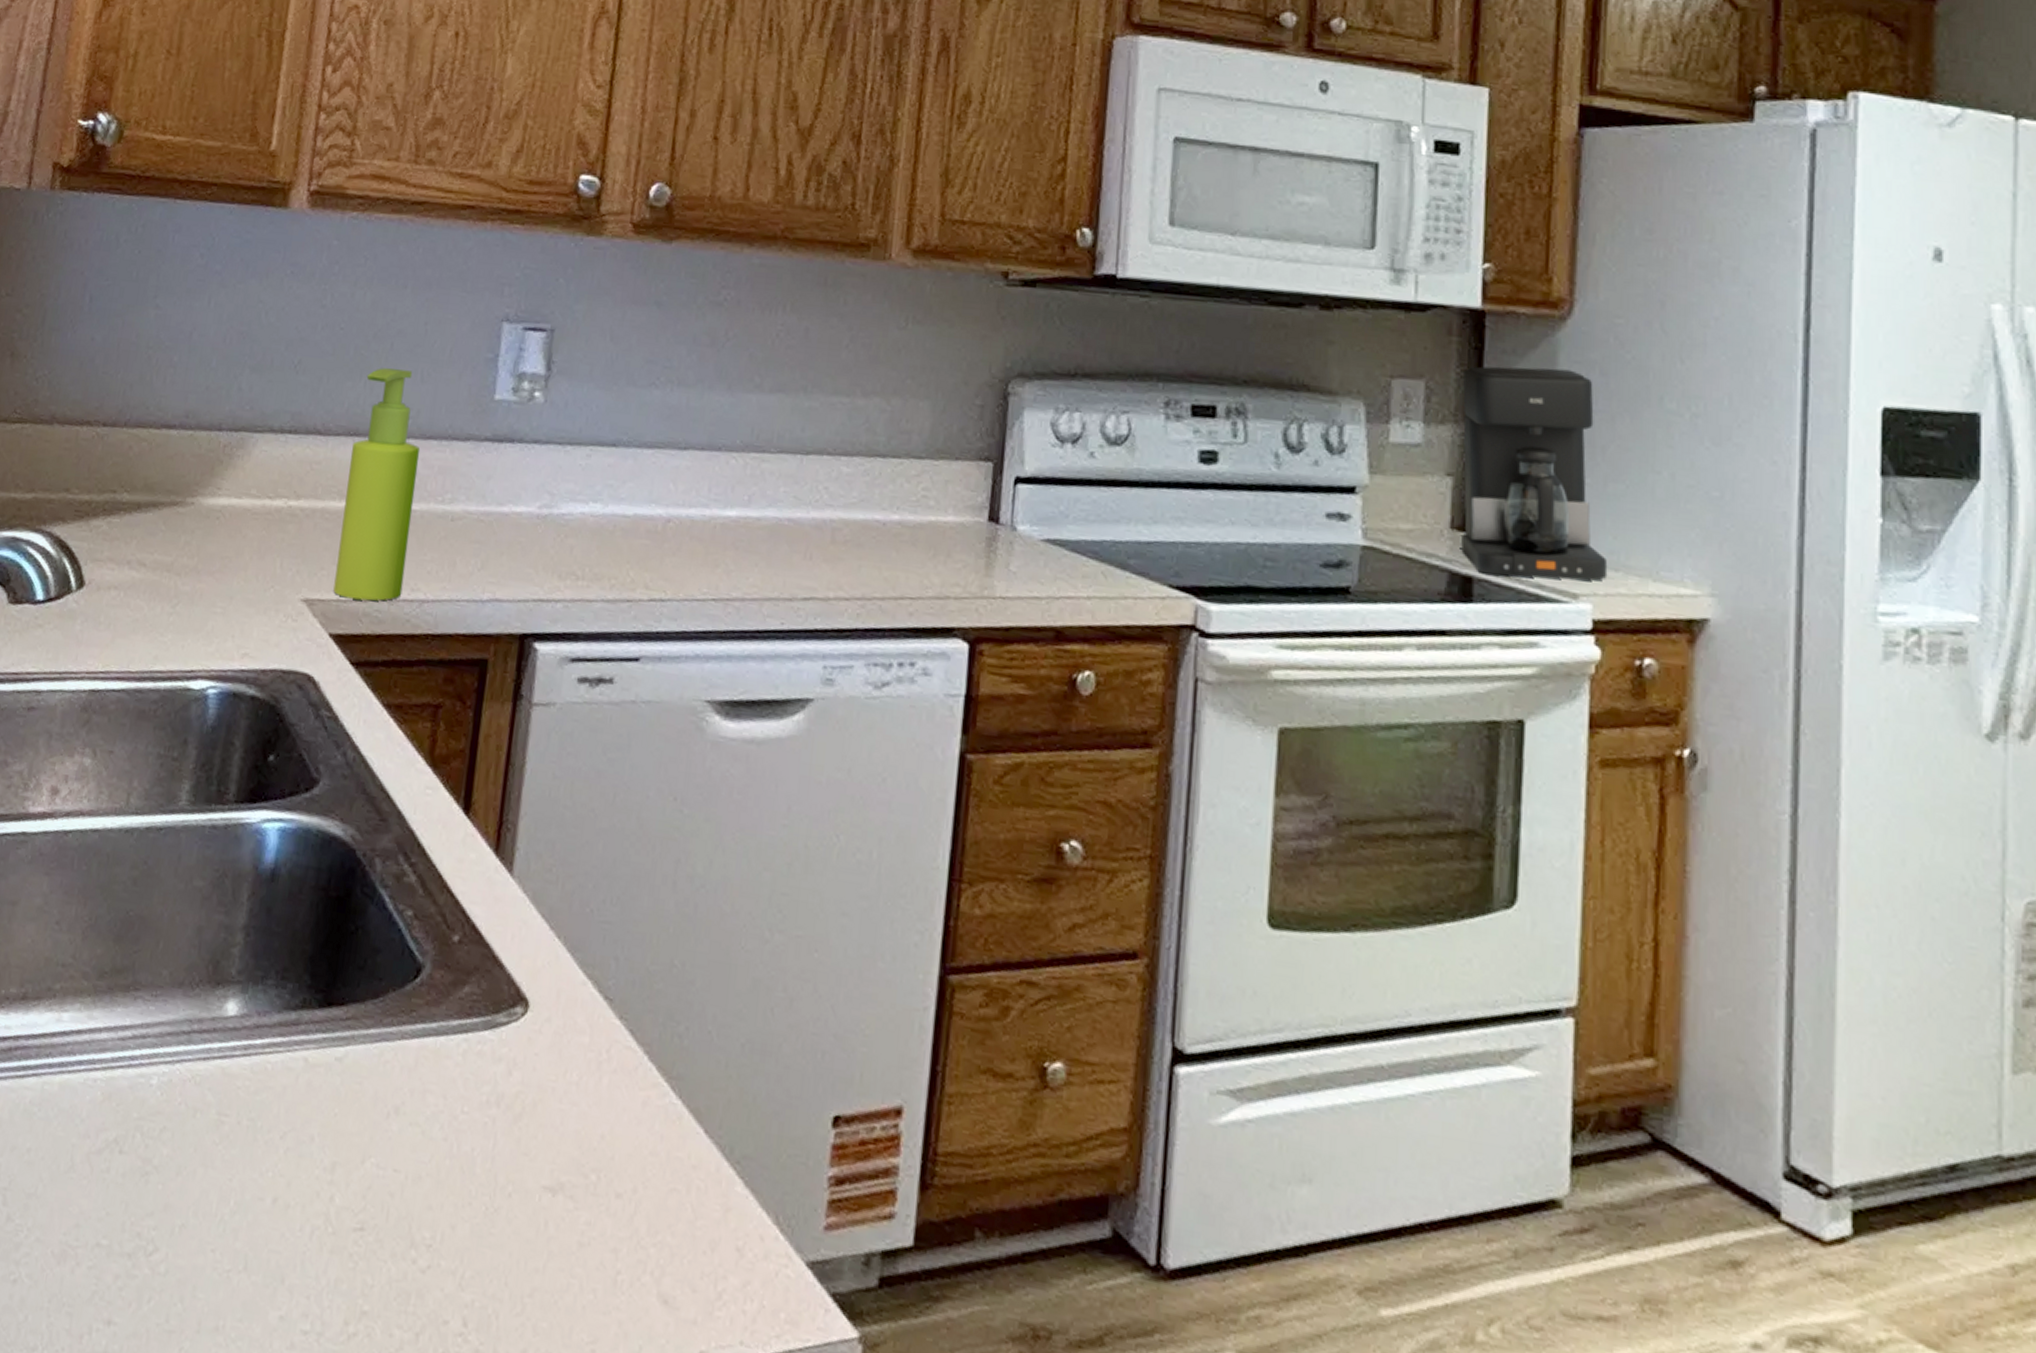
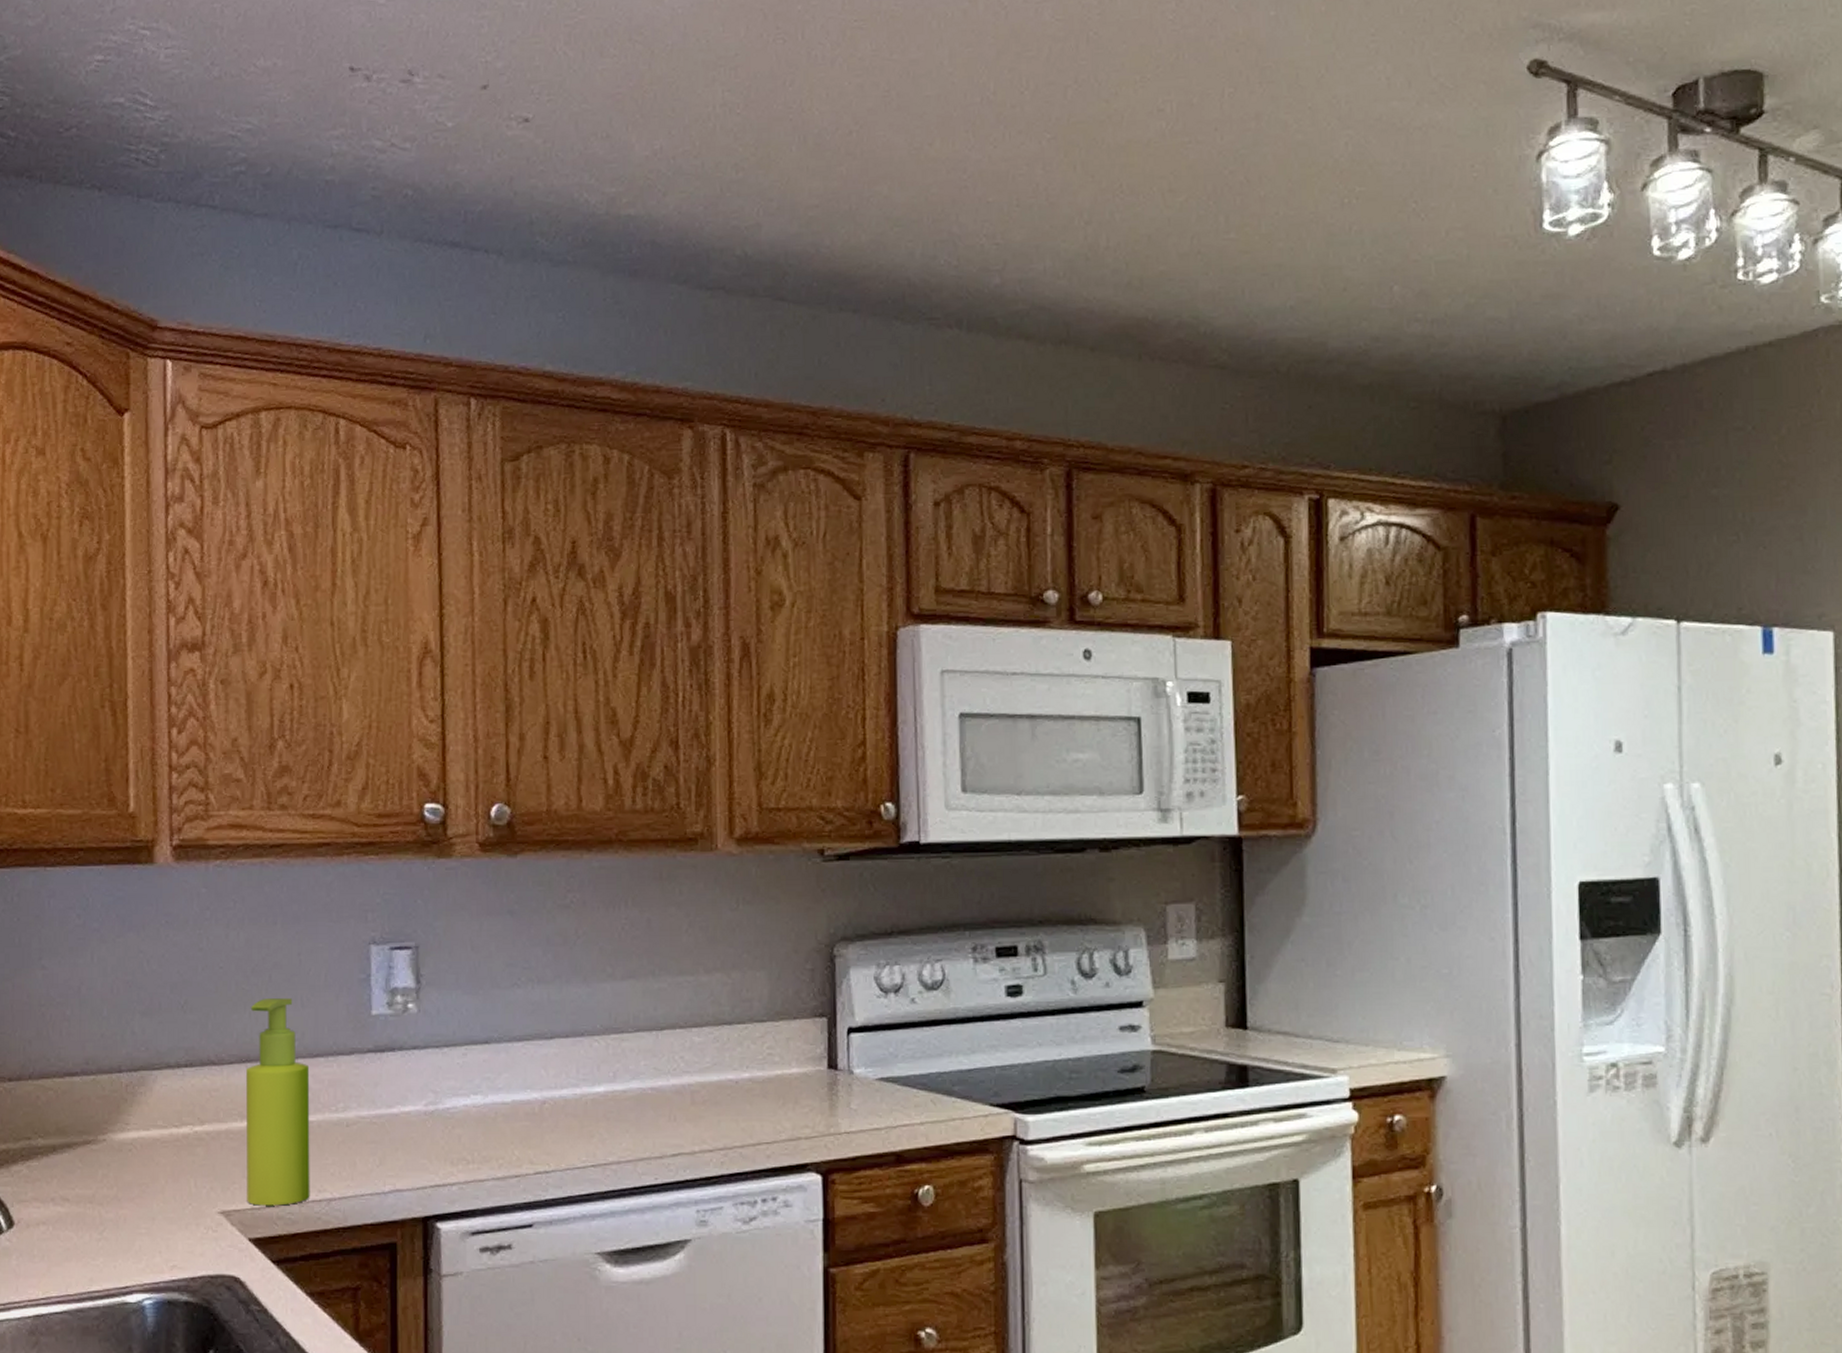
coffee maker: present [1461,366,1608,581] -> none [1227,880,1360,1063]

